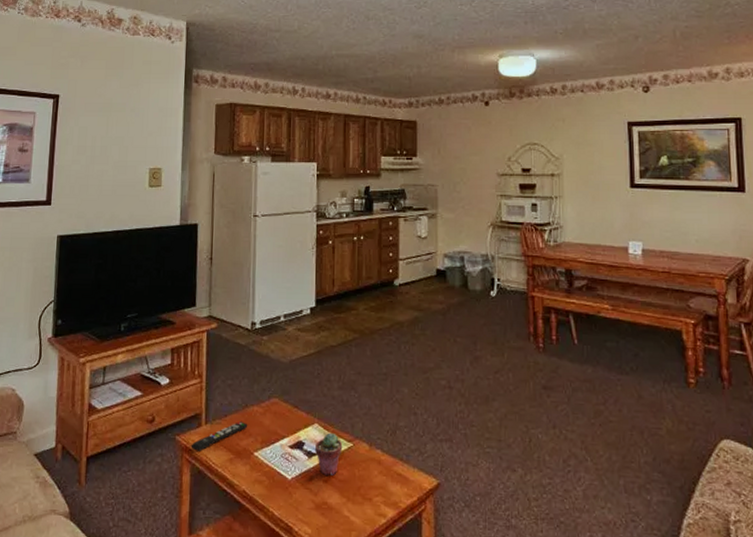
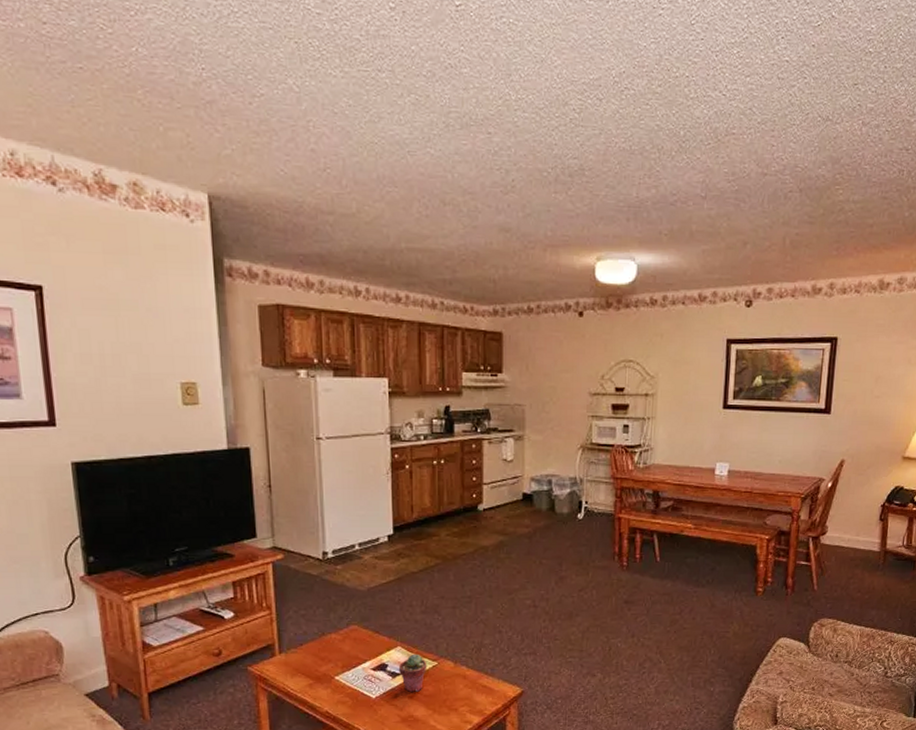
remote control: present [190,421,248,451] -> none [265,649,327,679]

